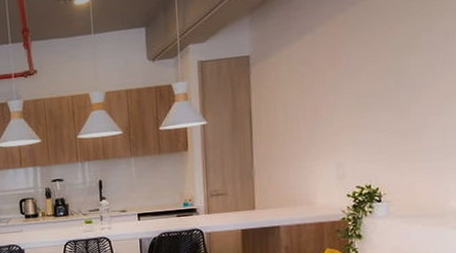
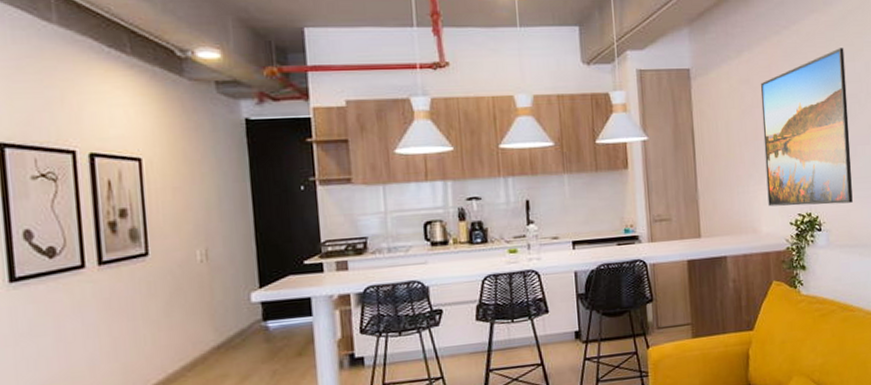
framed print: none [322,18,420,180] -> present [760,48,853,207]

